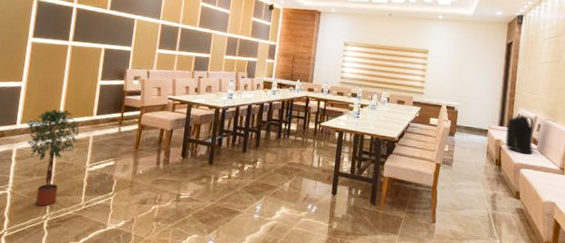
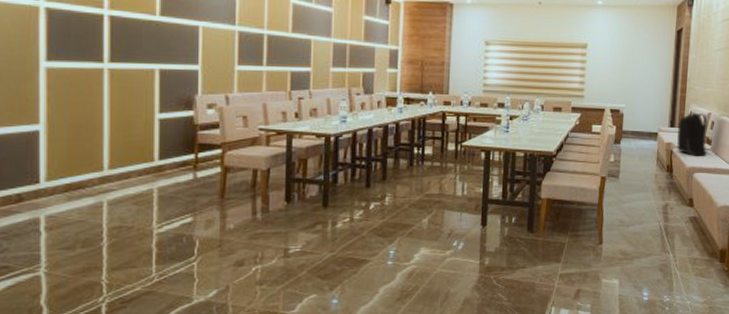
potted tree: present [25,109,80,207] -> none [55,157,138,287]

